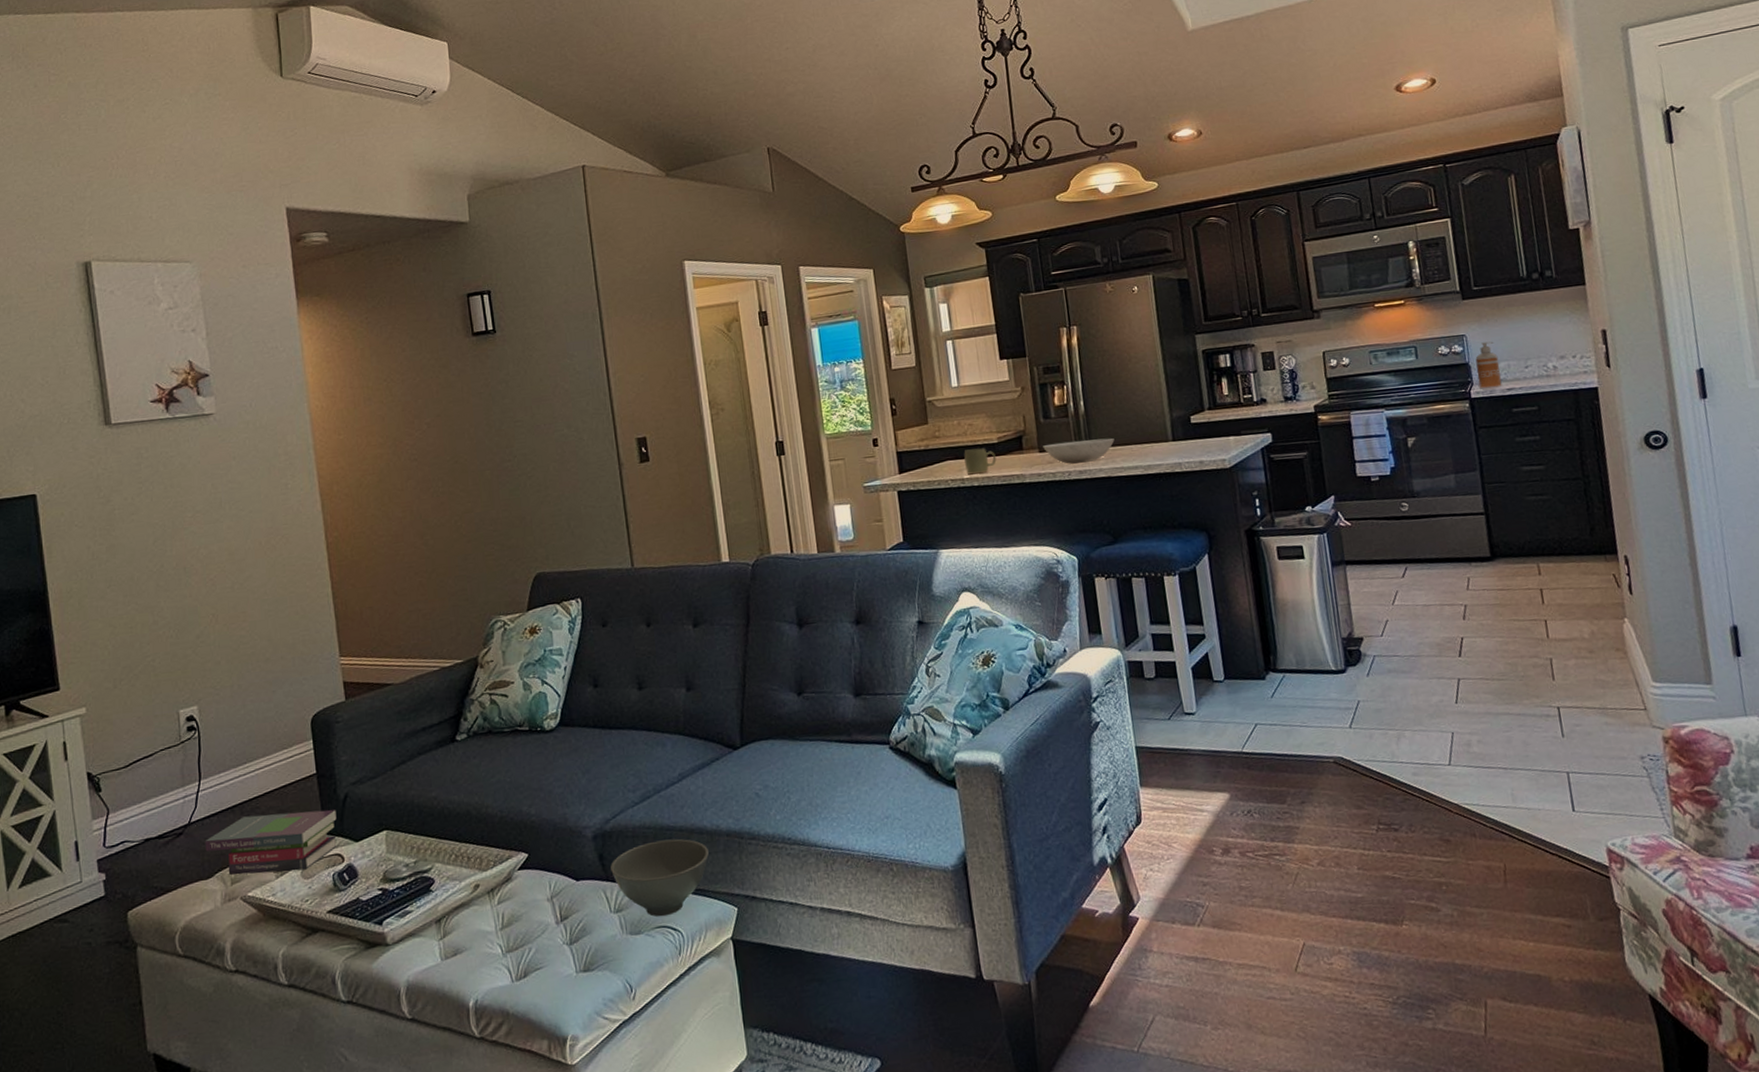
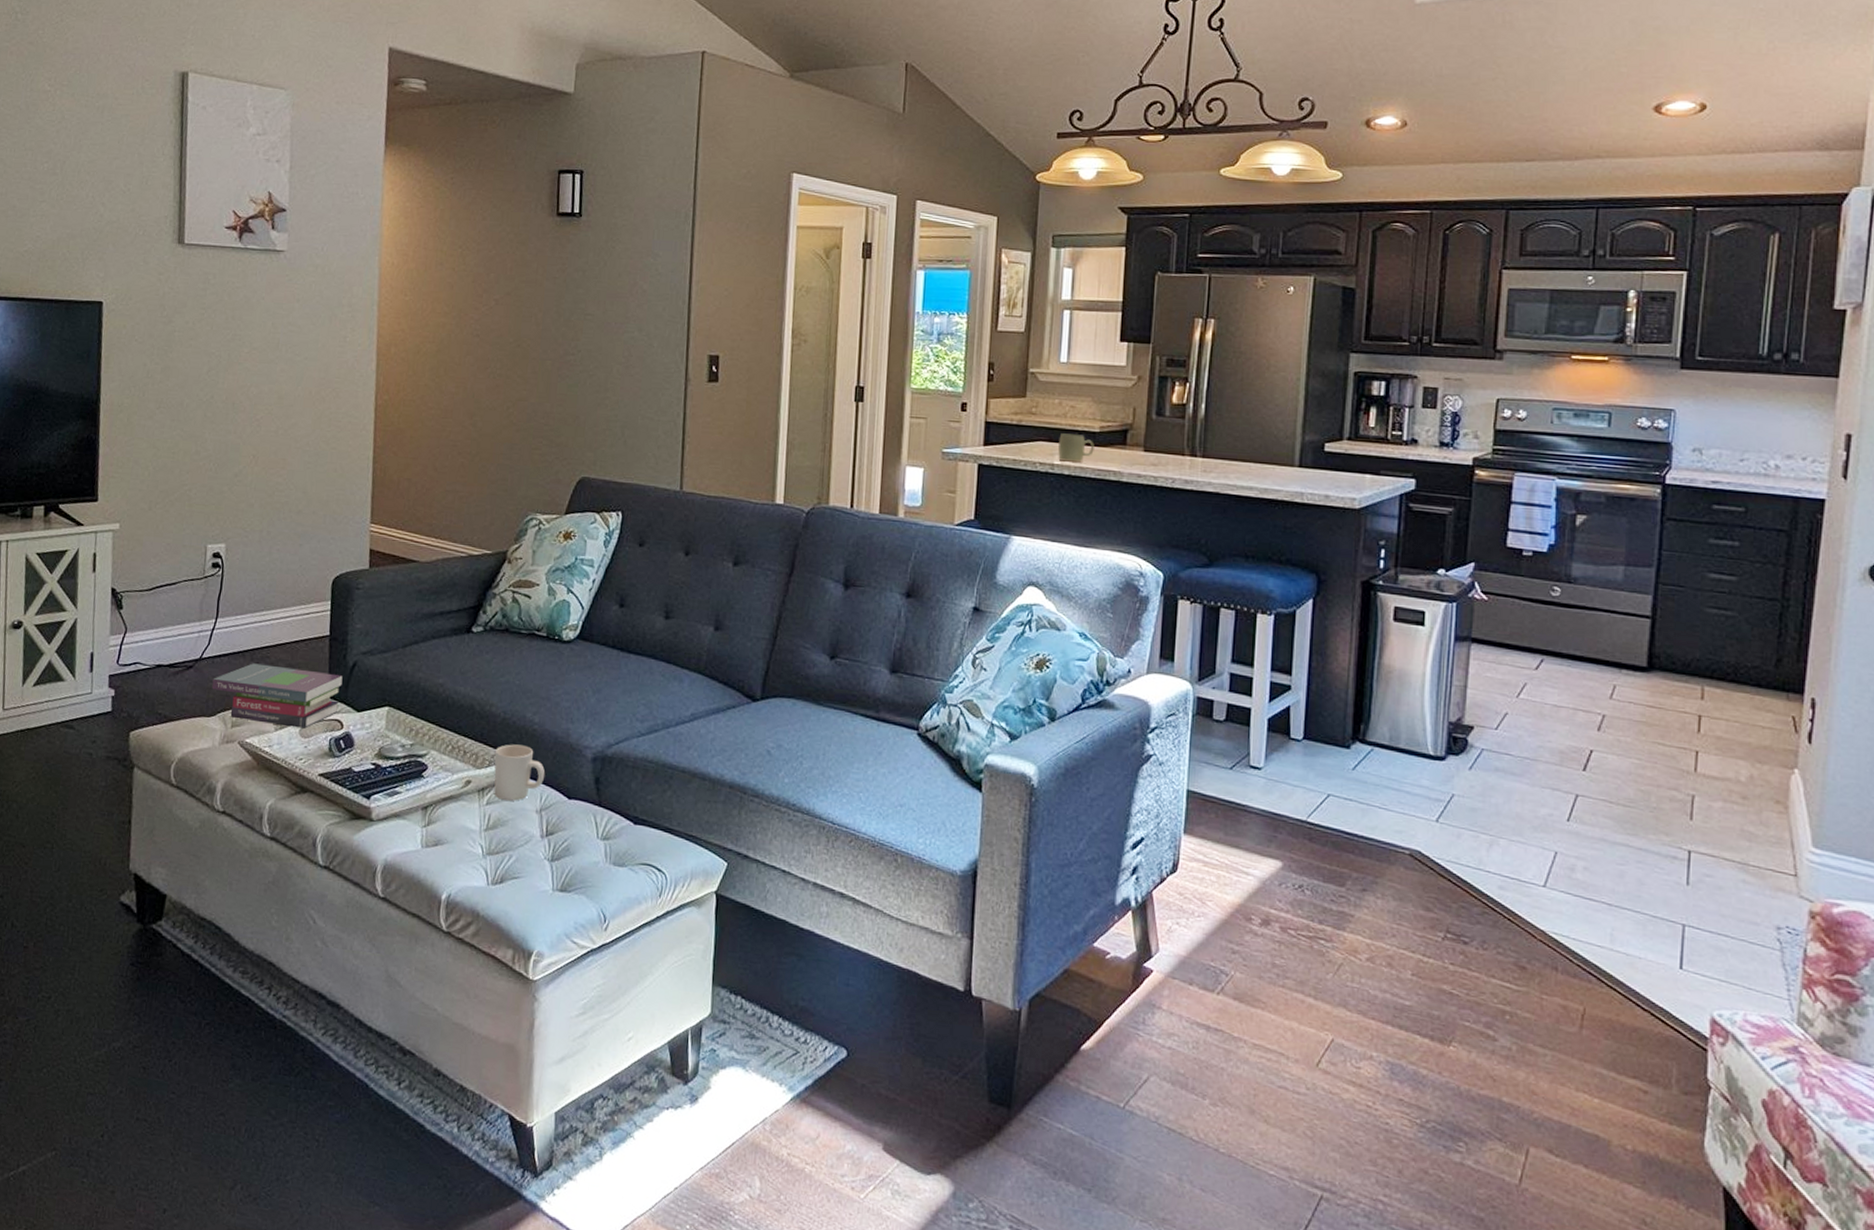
mug: none [497,838,551,897] -> present [494,744,546,802]
bowl: present [610,838,709,917] -> none [605,776,708,855]
bowl: present [1043,438,1115,465] -> none [1149,444,1232,474]
soap dispenser: present [1475,341,1502,389] -> none [1678,422,1709,477]

